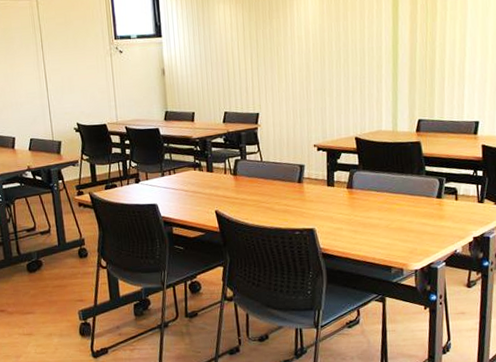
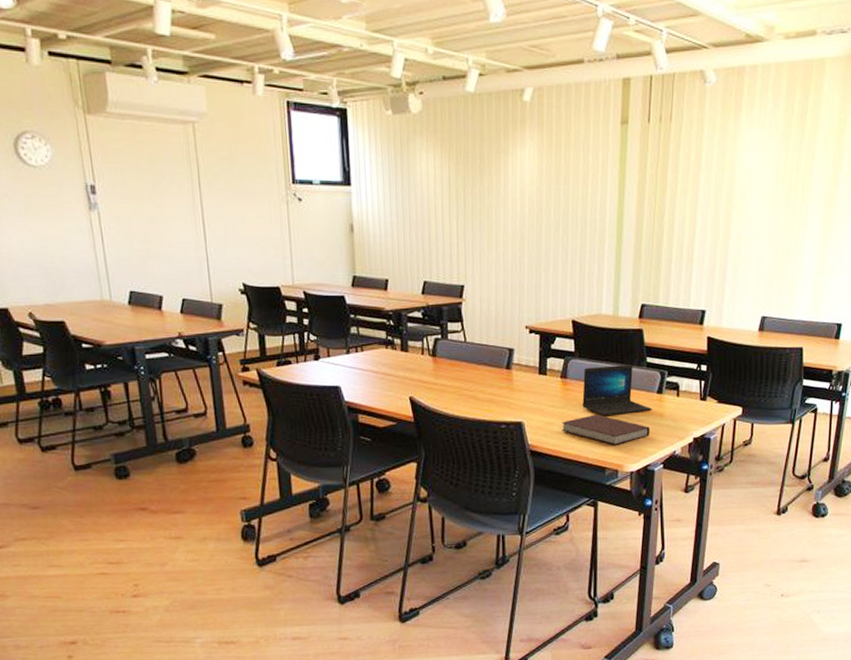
notebook: none [349,219,431,246] -> present [561,414,650,445]
laptop: none [367,174,432,220] -> present [582,365,652,415]

